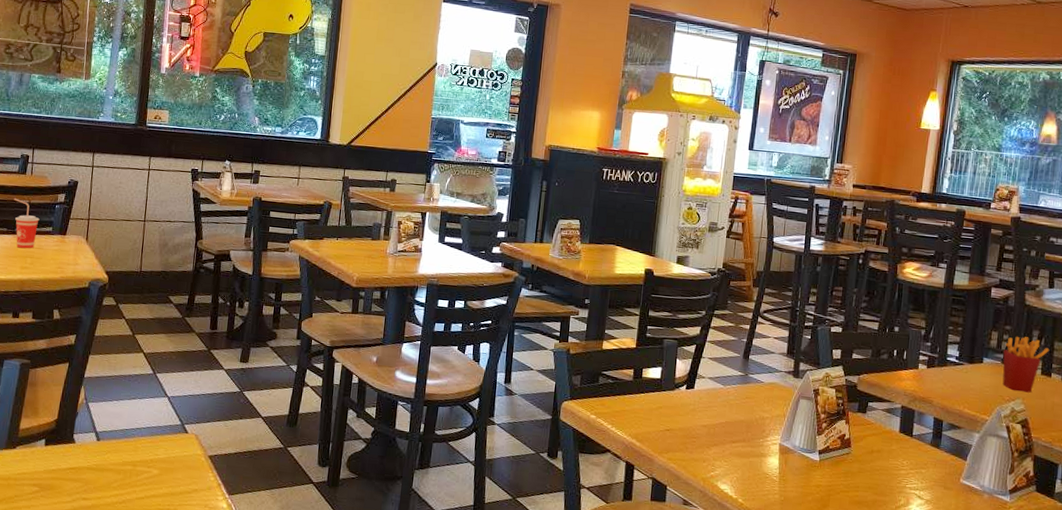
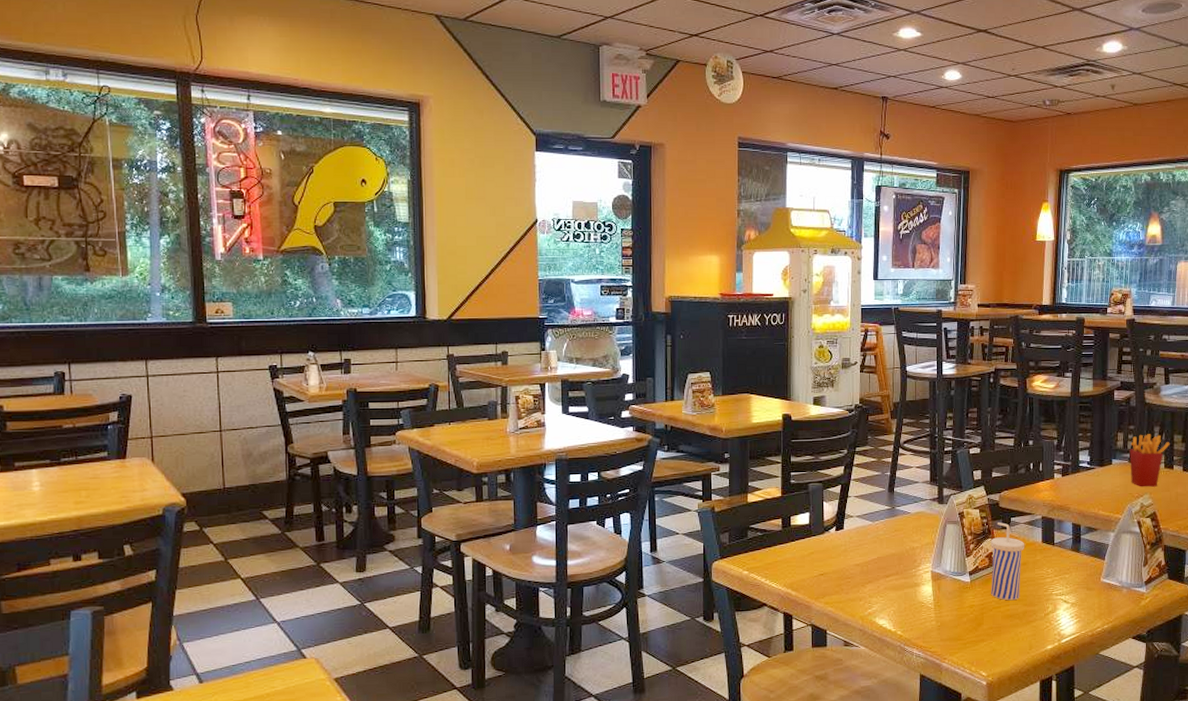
beverage cup: present [13,198,40,249] -> none [53,423,90,481]
beverage cup: none [840,405,881,487] -> present [990,522,1025,601]

